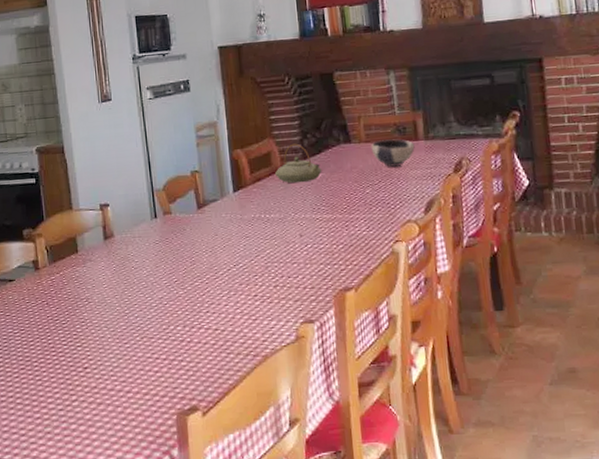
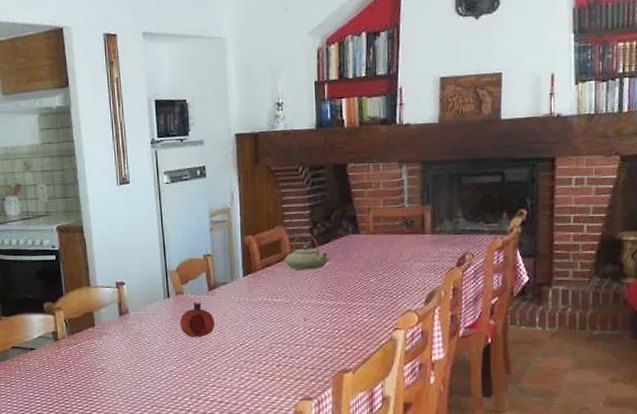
fruit: none [168,221,207,261] -> present [180,302,216,338]
bowl: present [371,139,415,167] -> none [378,232,421,259]

